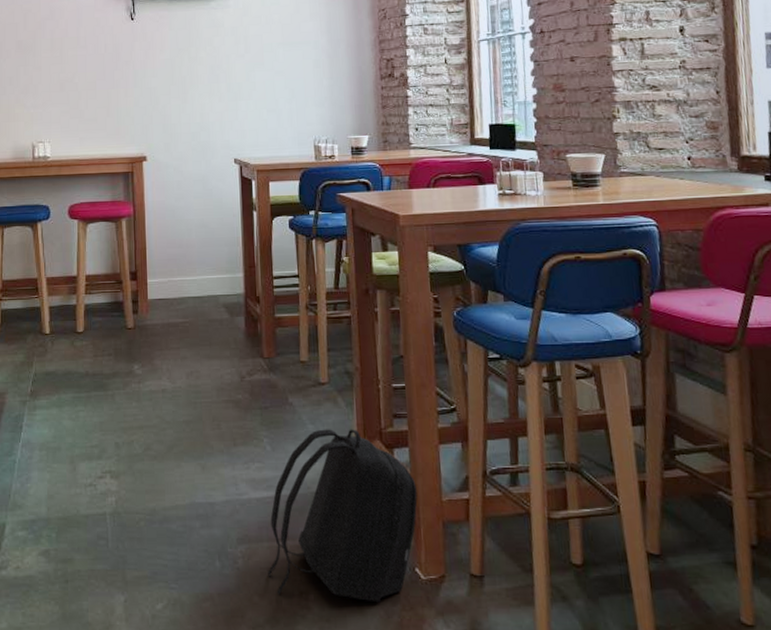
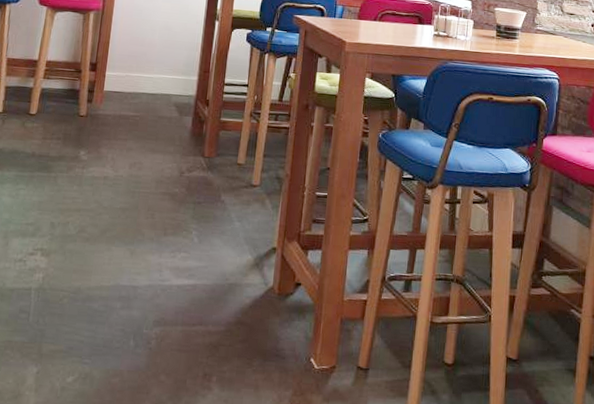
backpack: present [268,429,418,603] -> none [177,227,323,387]

